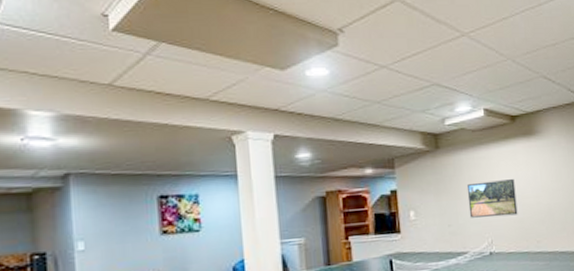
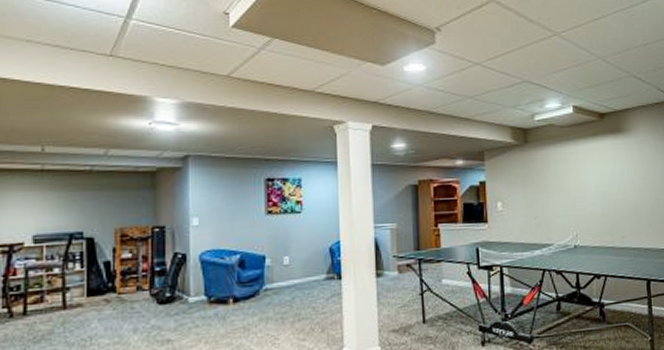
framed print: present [466,179,518,218] -> none [553,175,604,212]

